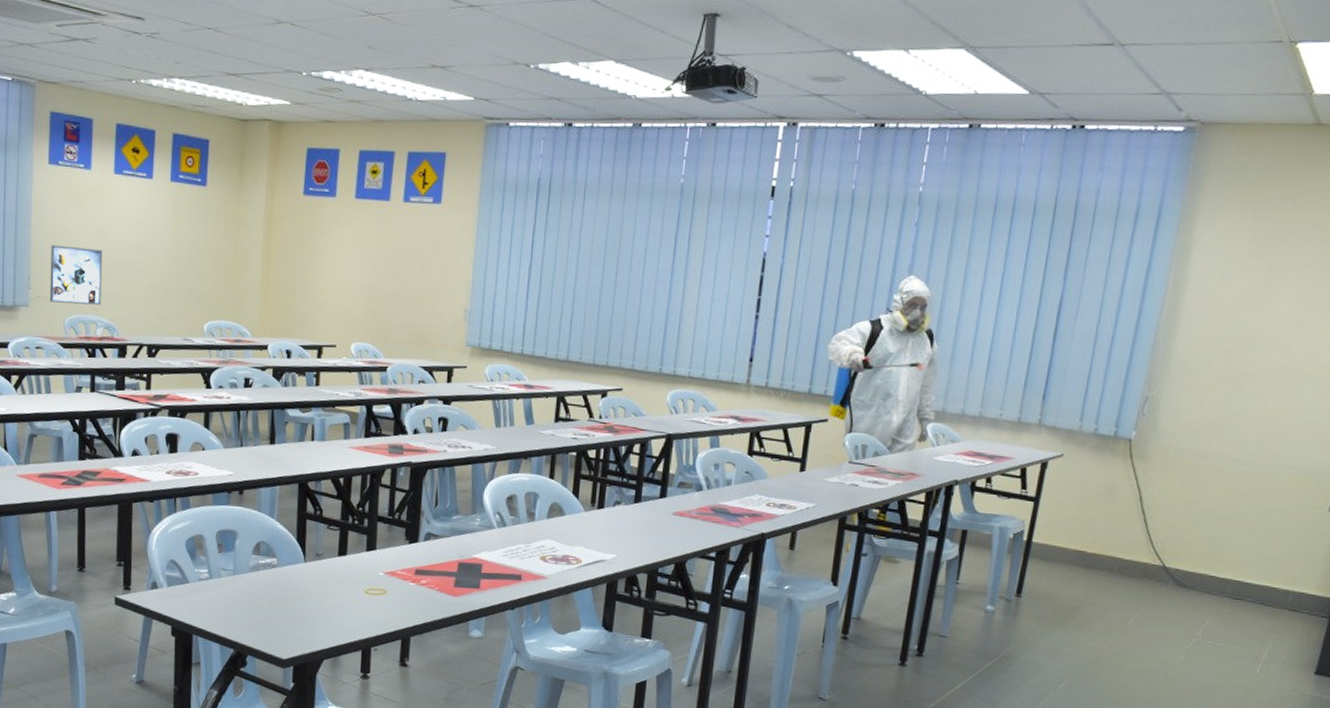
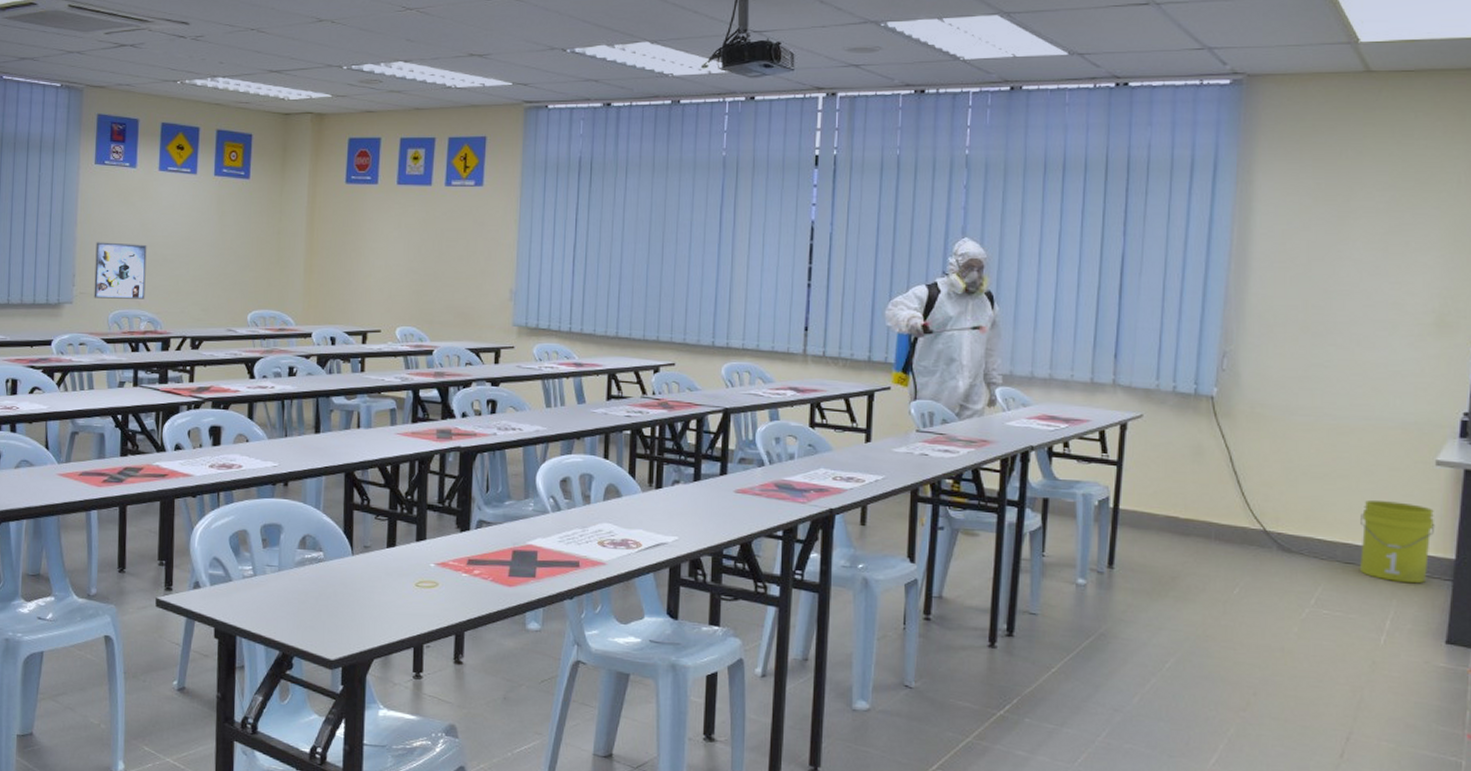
bucket: none [1246,542,1321,620] -> present [1360,500,1435,584]

